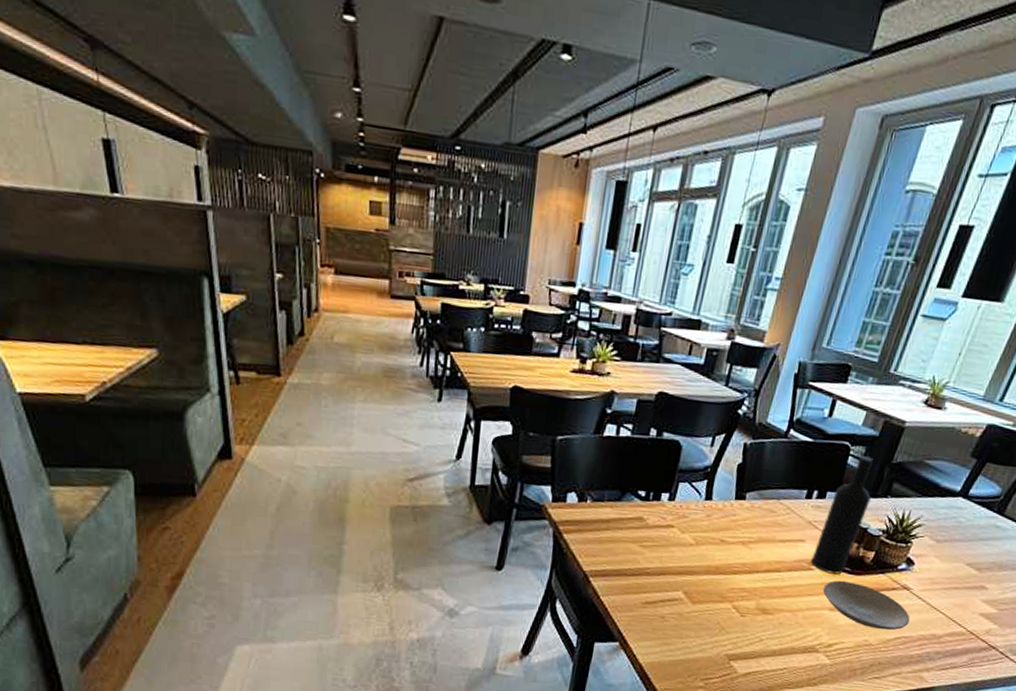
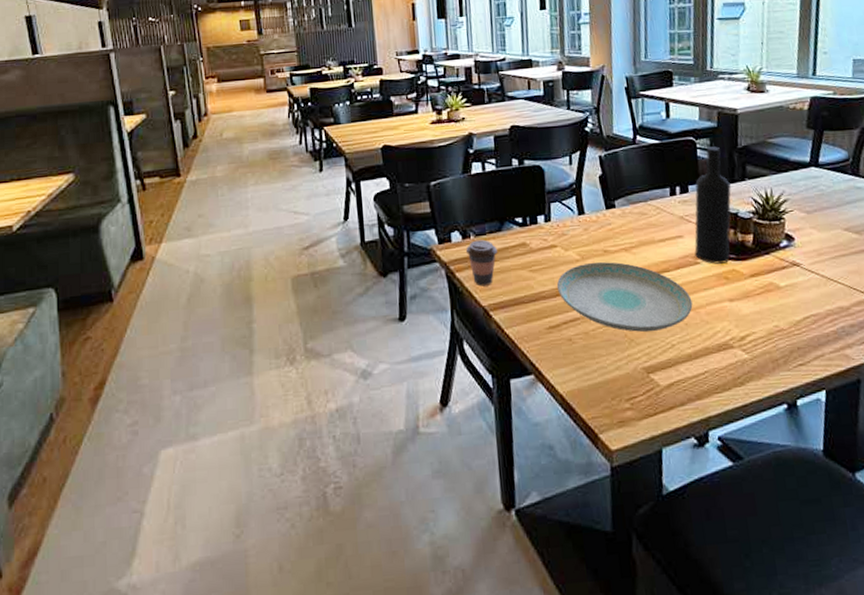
coffee cup: none [578,505,612,552] -> present [465,239,497,286]
plate: none [663,549,794,625] -> present [557,262,693,332]
plate: present [823,580,910,631] -> none [716,268,812,312]

